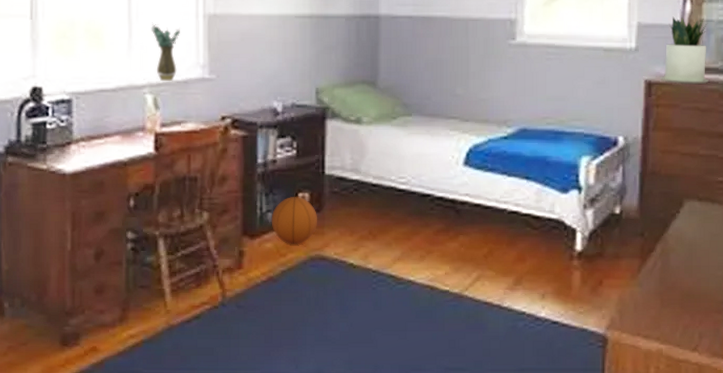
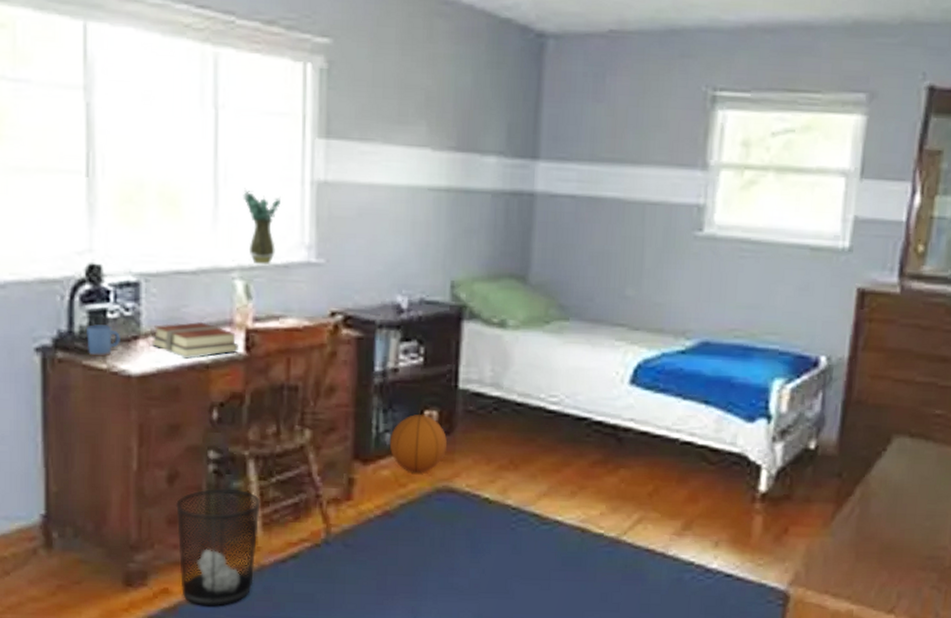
mug: none [31,134,57,159] -> present [87,324,120,356]
books: none [81,128,150,158] -> present [151,321,240,359]
waste bin: none [101,262,169,361] -> present [175,488,261,606]
planter: present [660,16,709,85] -> none [876,211,940,297]

